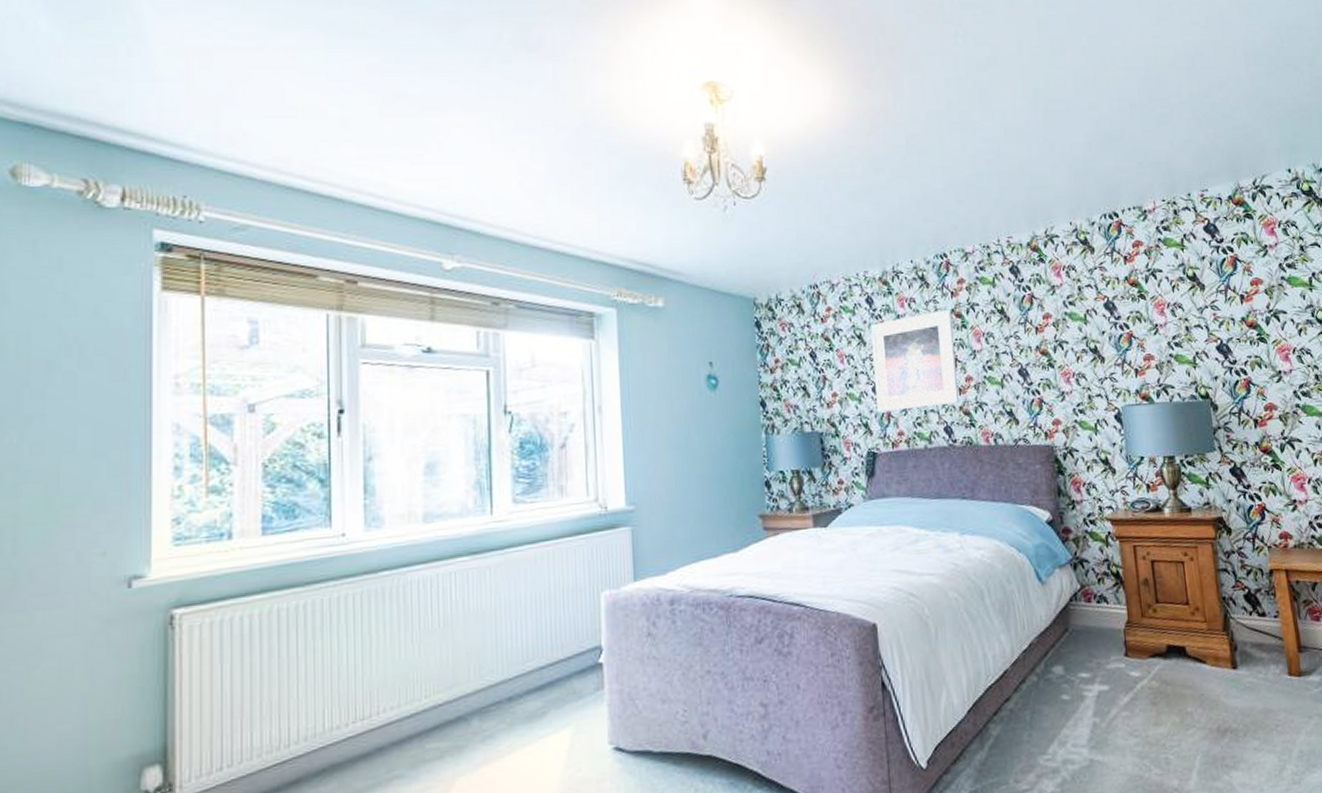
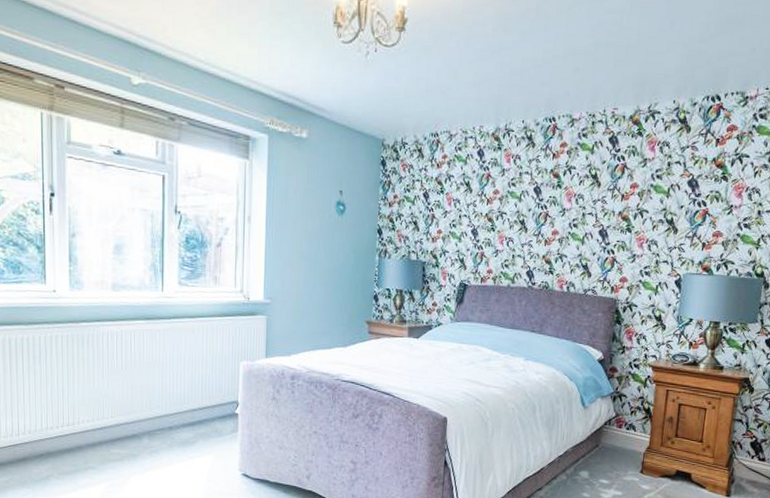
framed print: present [871,309,959,412] -> none [473,168,550,253]

